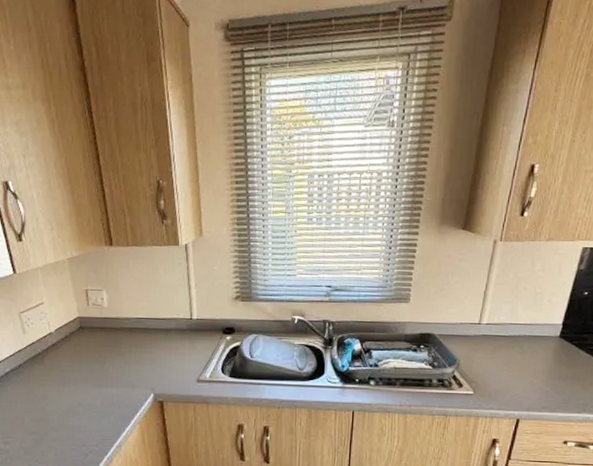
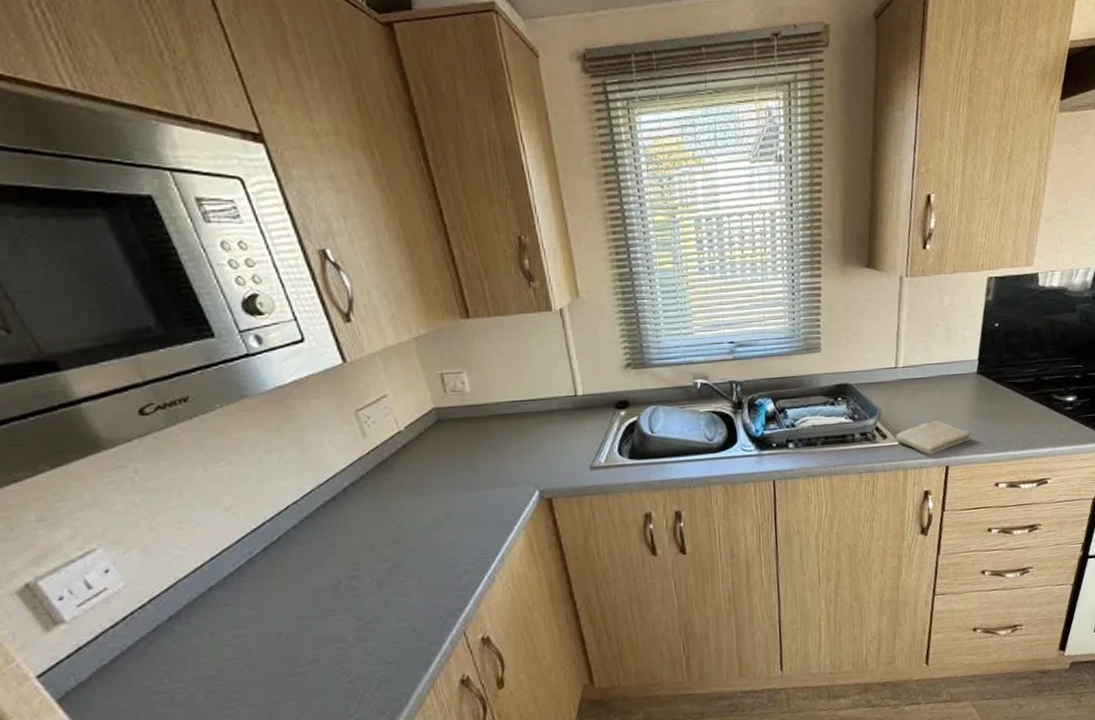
washcloth: none [471,376,546,407] -> present [896,420,971,455]

